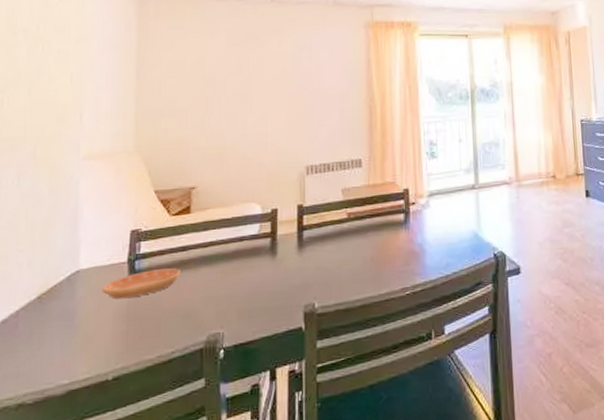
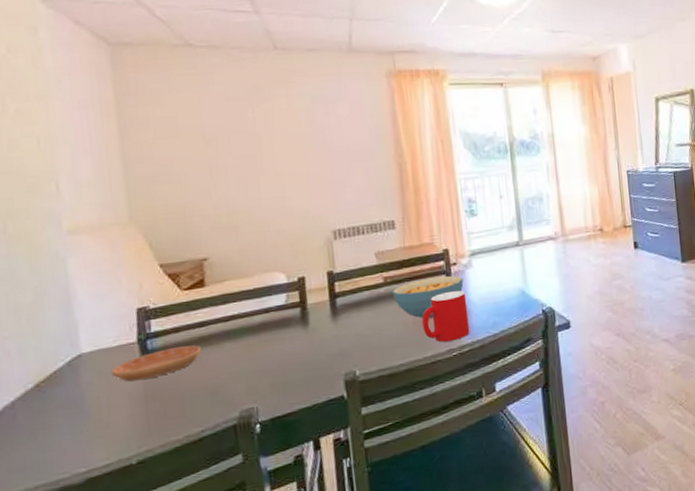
cereal bowl: none [354,214,421,257] -> present [391,276,464,319]
cup: none [380,230,424,280] -> present [422,290,470,342]

